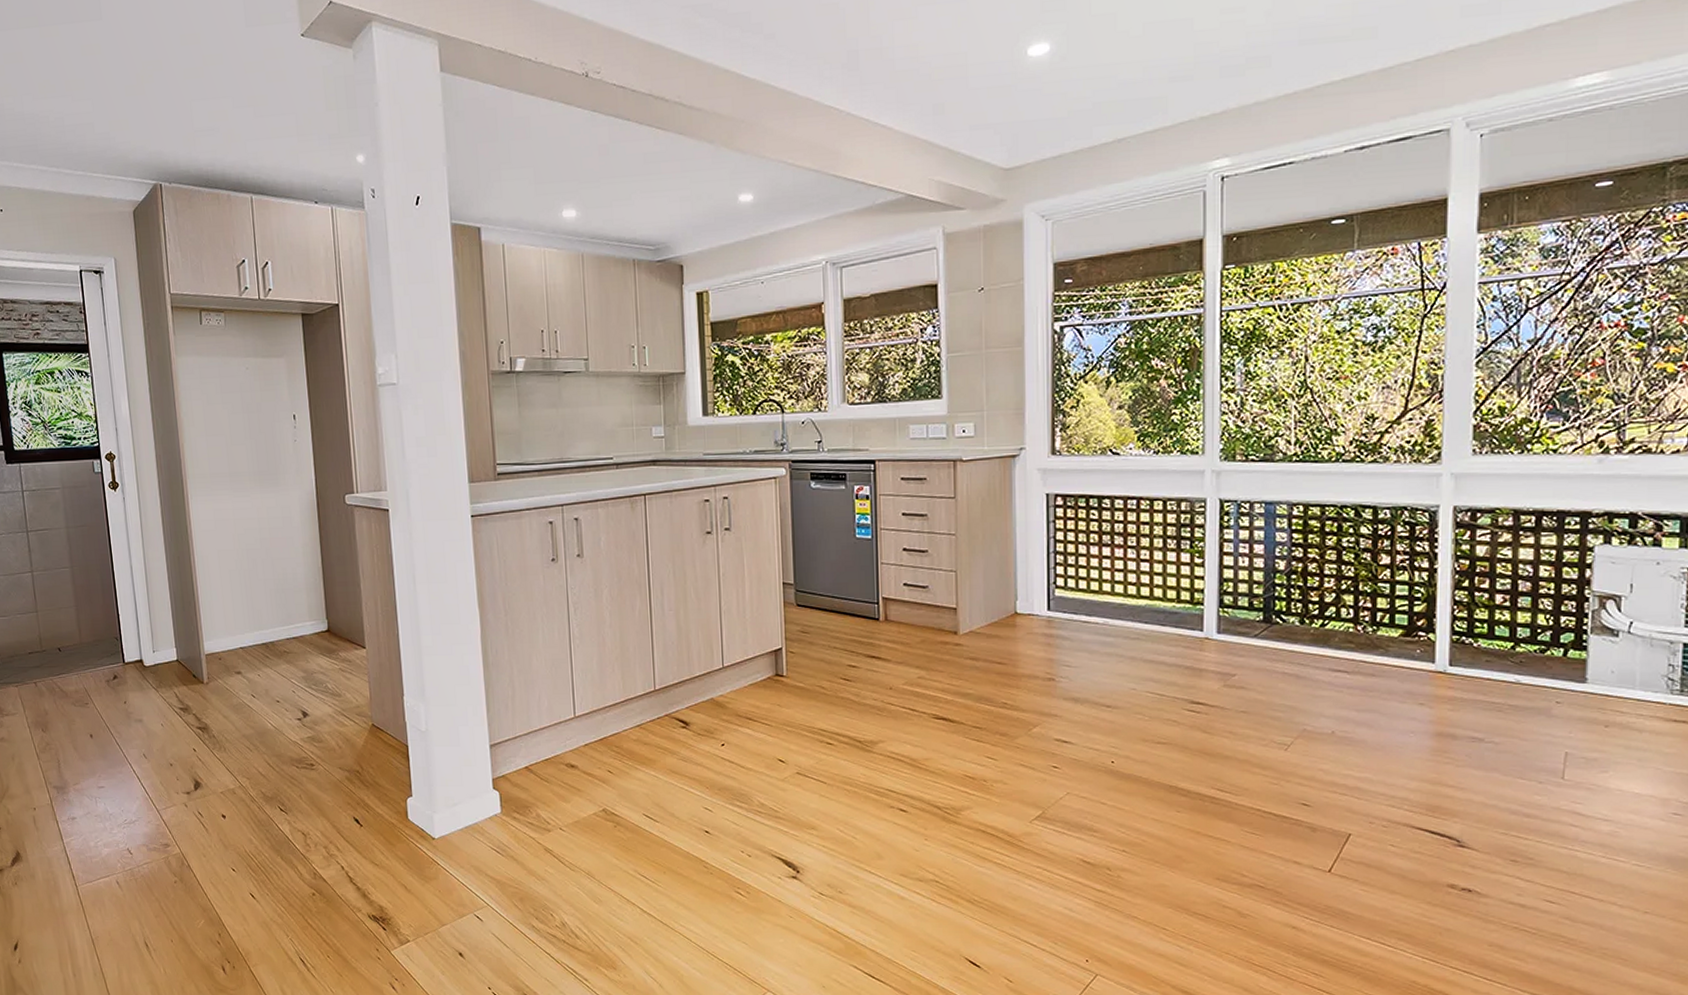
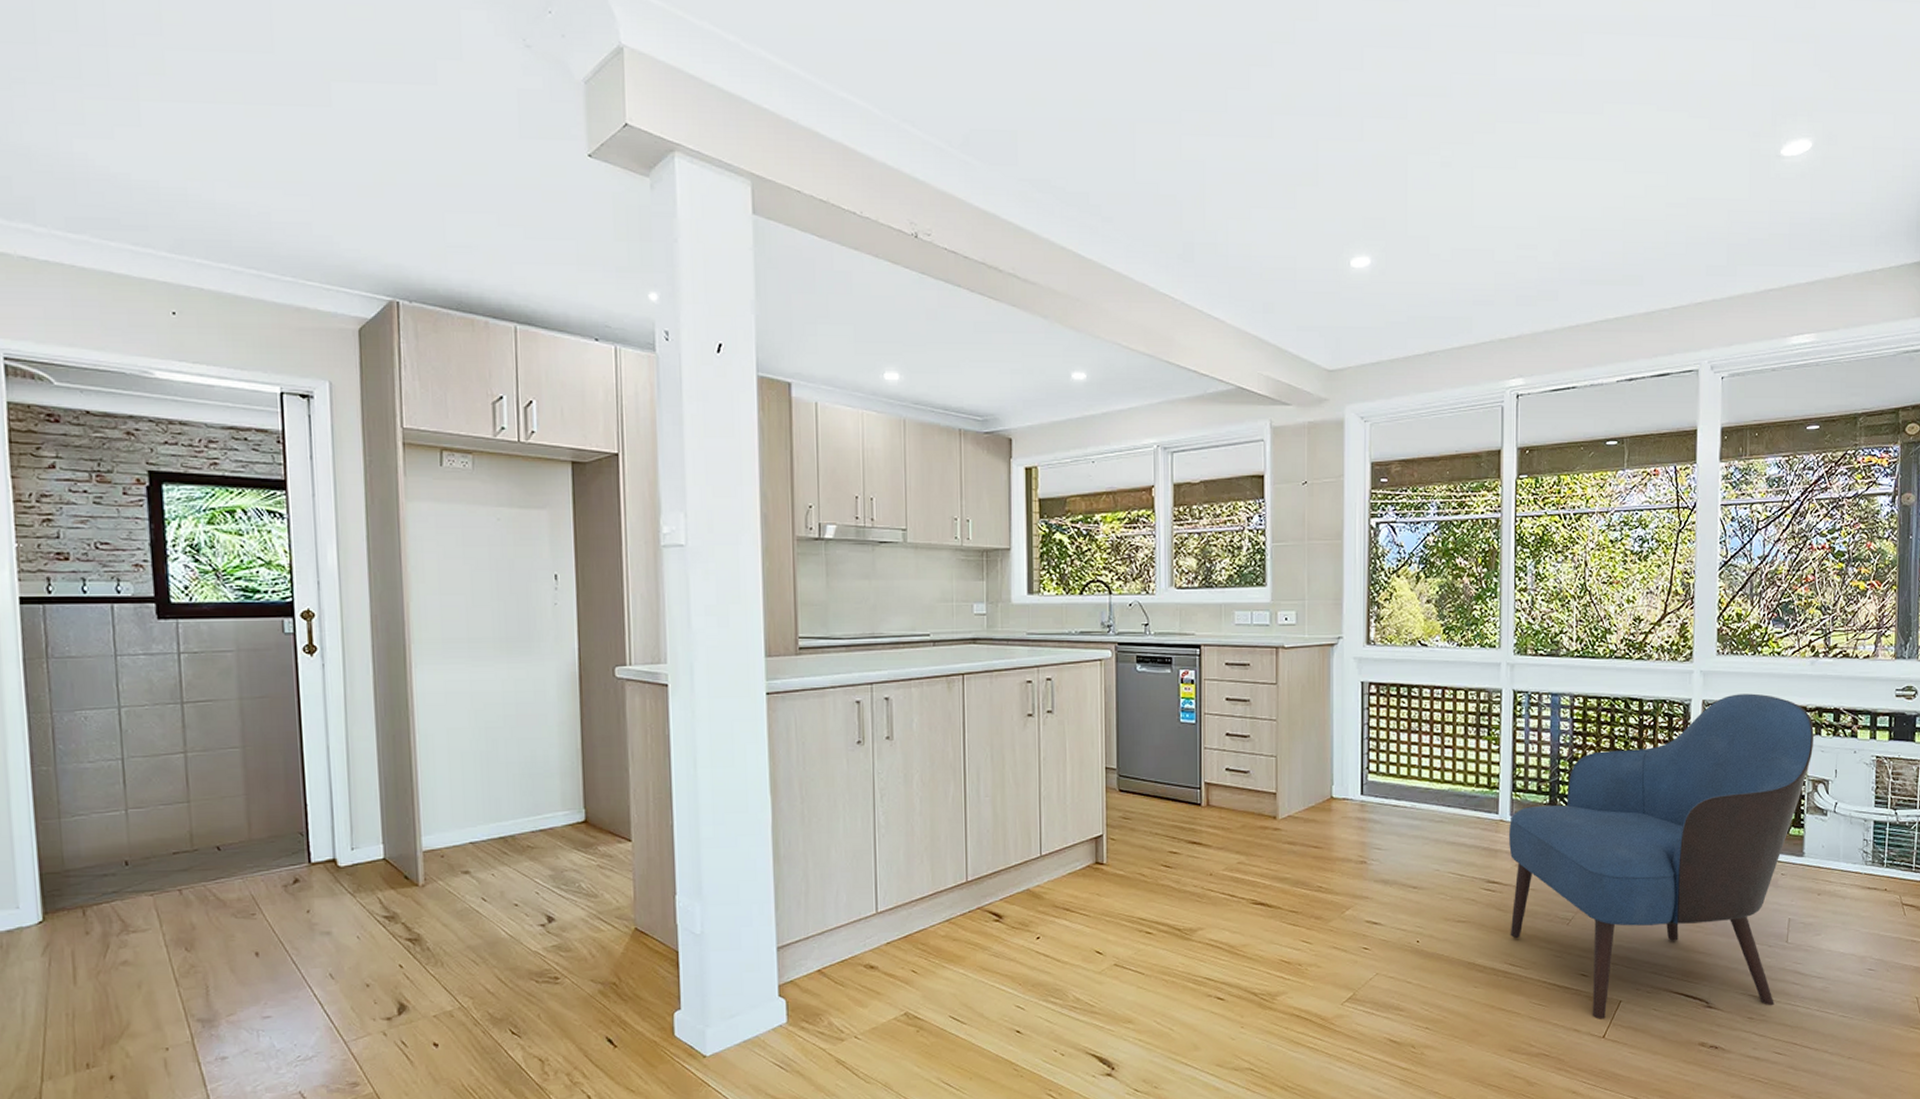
armchair: none [1215,497,1602,852] -> present [1508,693,1814,1019]

